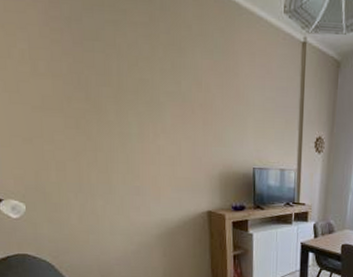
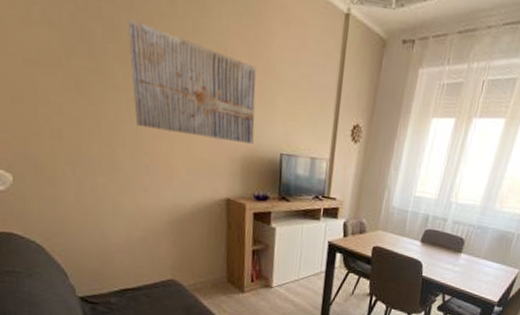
wall art: none [117,64,229,162] -> present [128,18,256,145]

